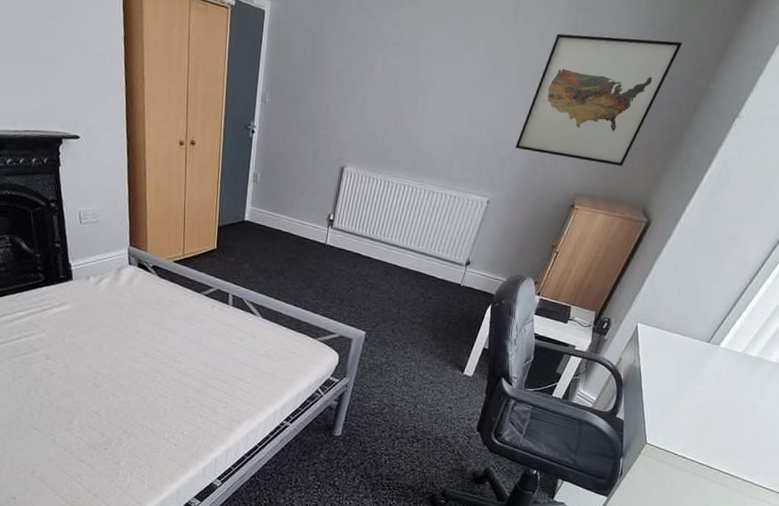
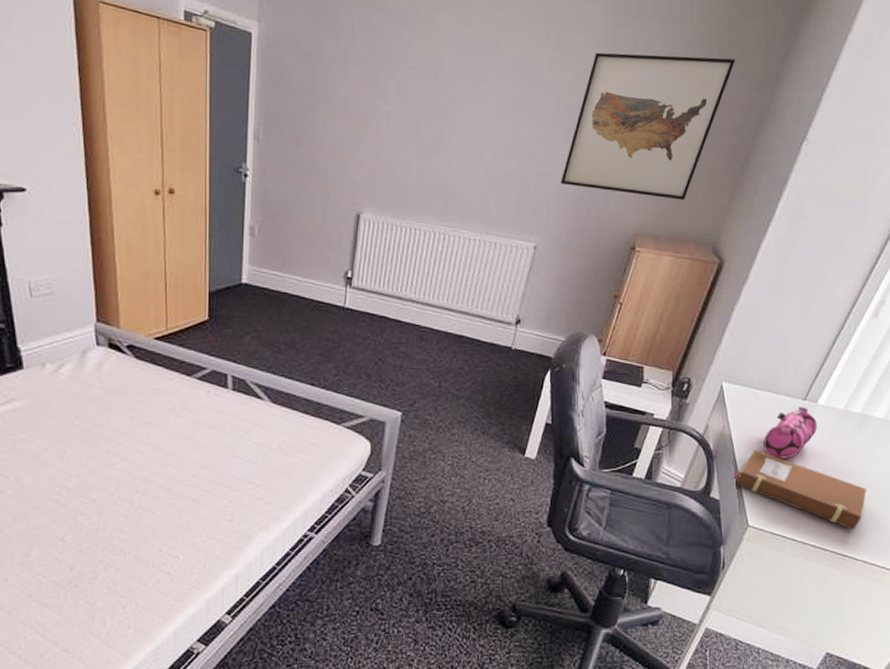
notebook: none [637,381,753,453] -> present [732,449,866,530]
pencil case: none [667,348,717,391] -> present [763,406,817,459]

